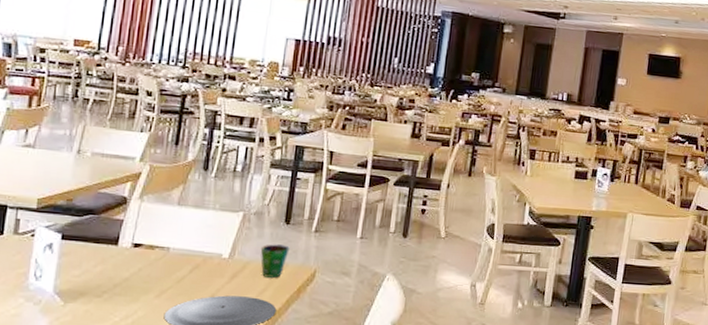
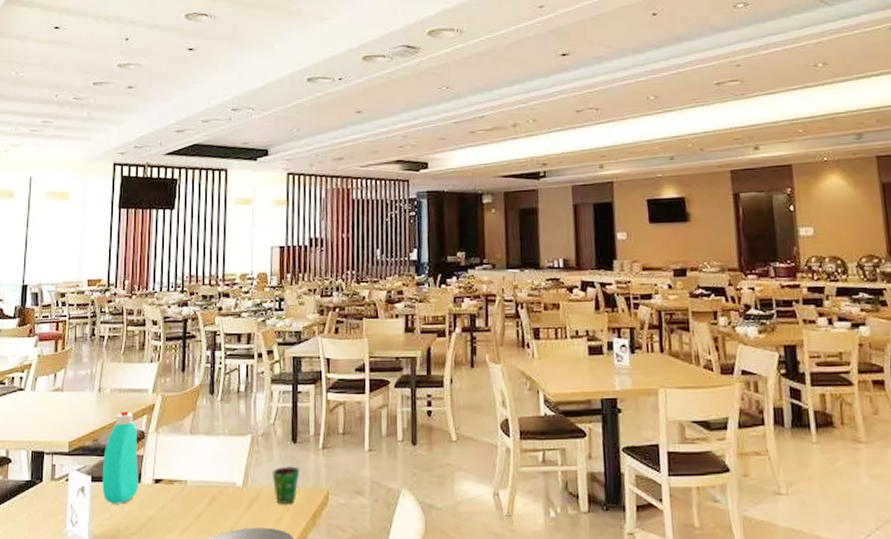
bottle: none [73,174,119,263] -> present [102,409,139,504]

